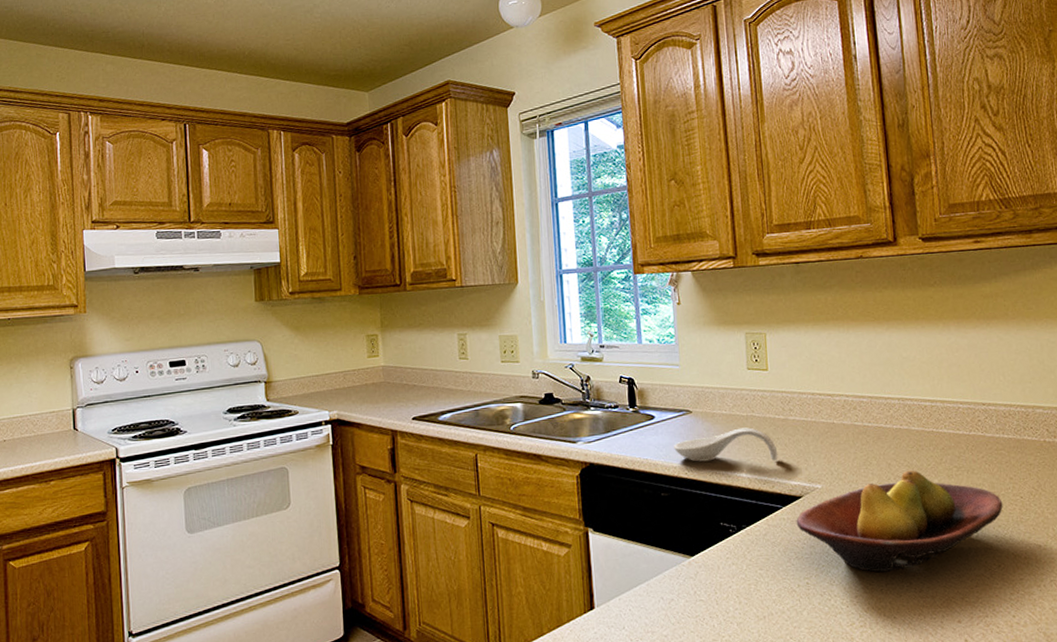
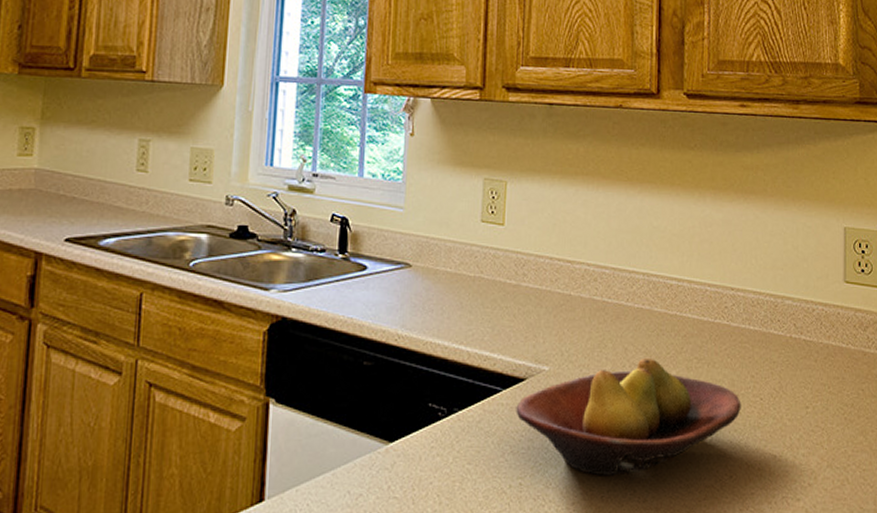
spoon rest: present [674,427,778,462] -> none [385,290,505,333]

